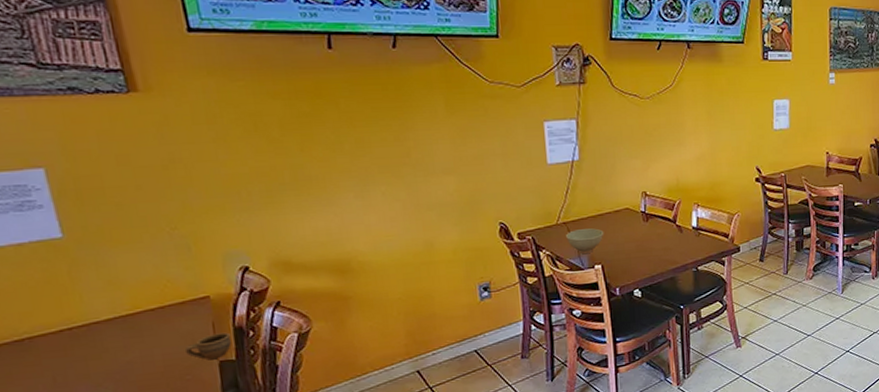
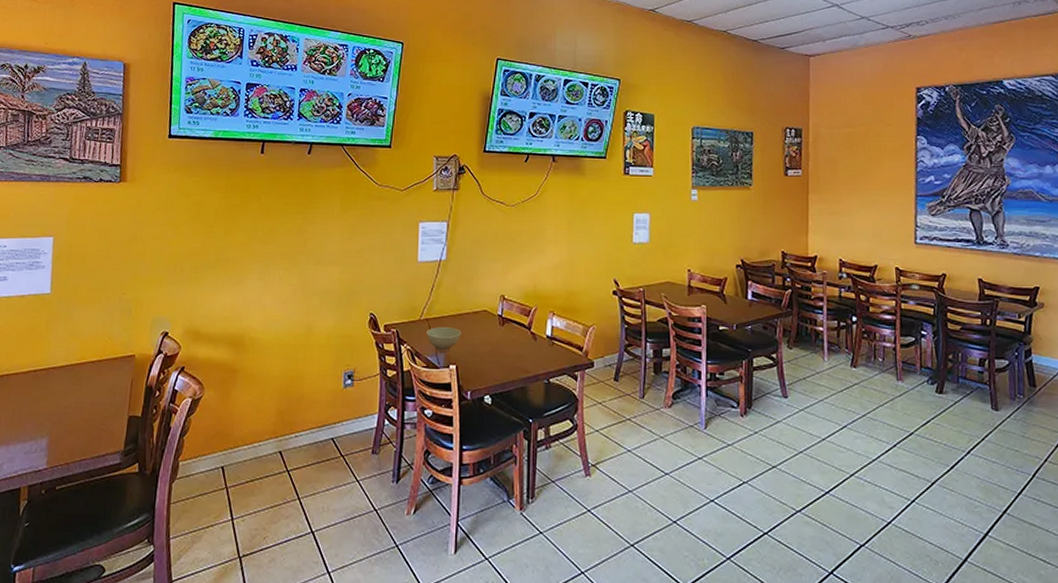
cup: present [184,332,231,360] -> none [106,390,142,414]

